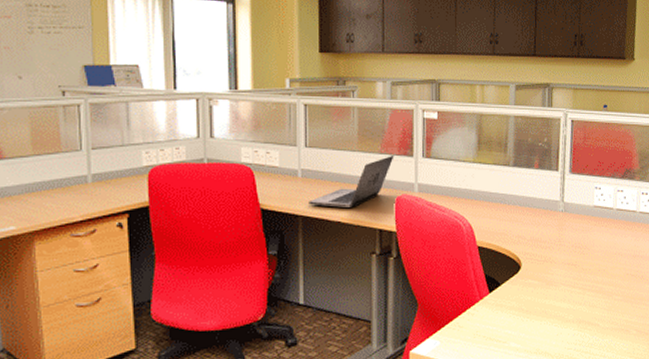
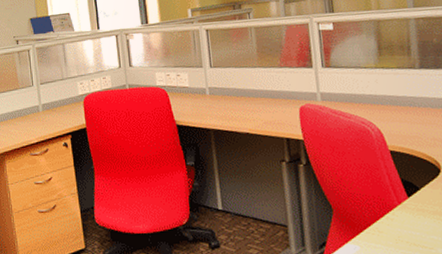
laptop: present [309,156,394,208] -> none [218,68,294,120]

